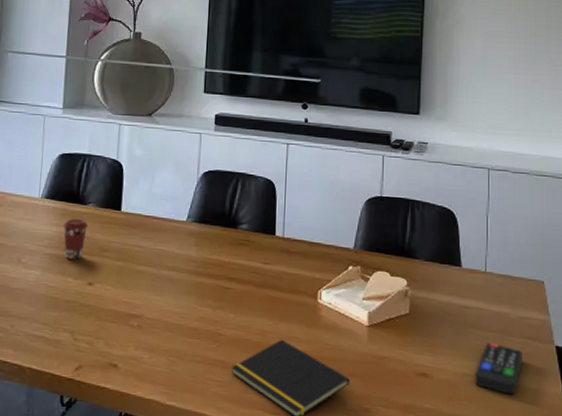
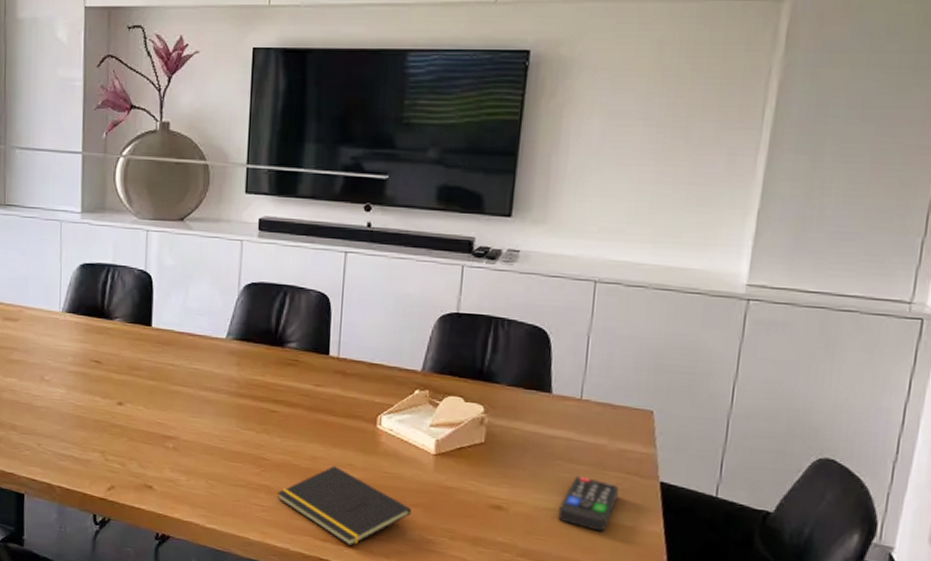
coffee cup: present [63,218,89,260] -> none [87,334,116,378]

